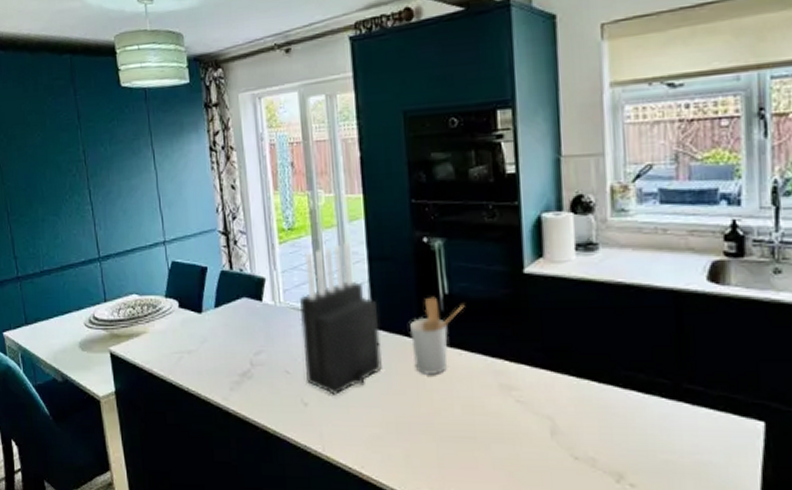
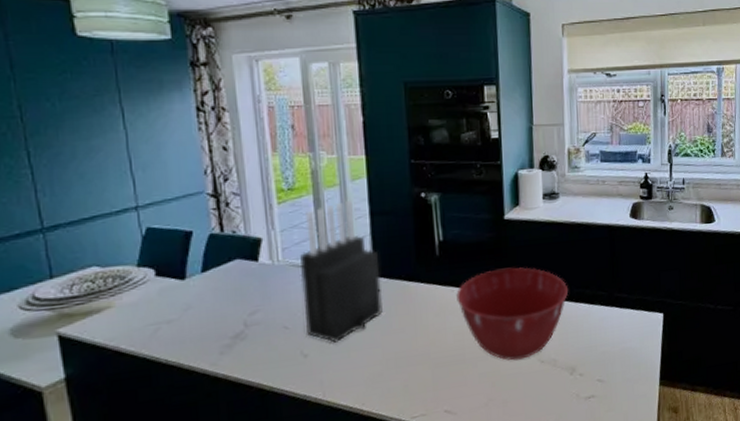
utensil holder: present [409,296,465,376] -> none [408,243,457,313]
mixing bowl: none [465,333,612,451] -> present [456,267,568,361]

